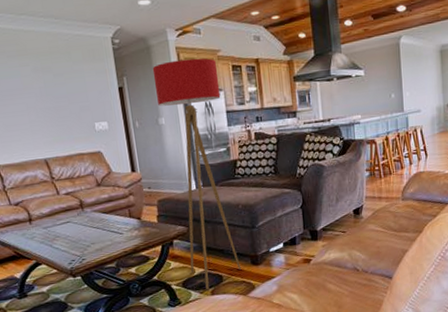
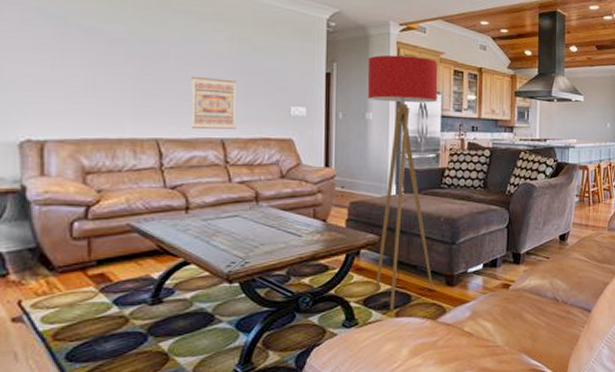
wall art: none [12,107,55,153] -> present [191,77,237,129]

